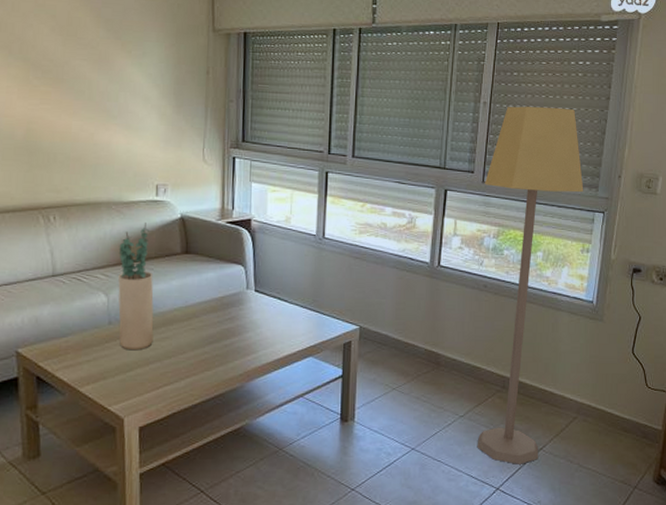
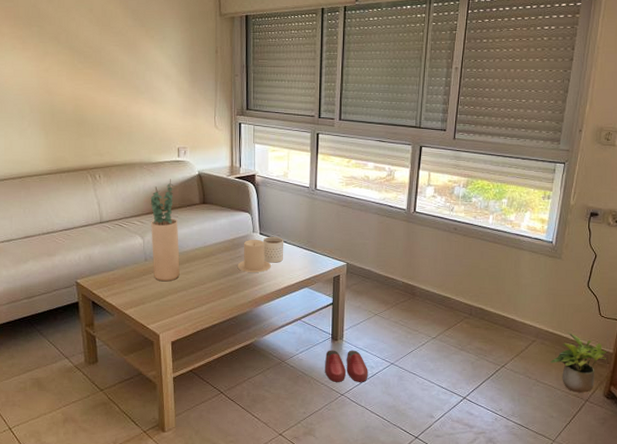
candle: none [226,297,268,340] -> present [237,239,271,273]
mug: none [258,295,285,327] -> present [263,237,284,263]
slippers: none [332,433,384,474] -> present [325,350,368,382]
lamp: present [477,106,584,464] -> none [447,69,546,379]
potted plant: none [594,406,656,478] -> present [550,332,607,393]

